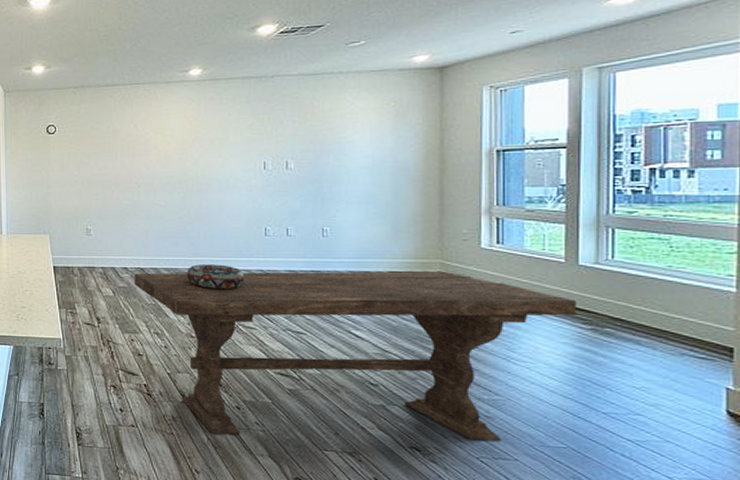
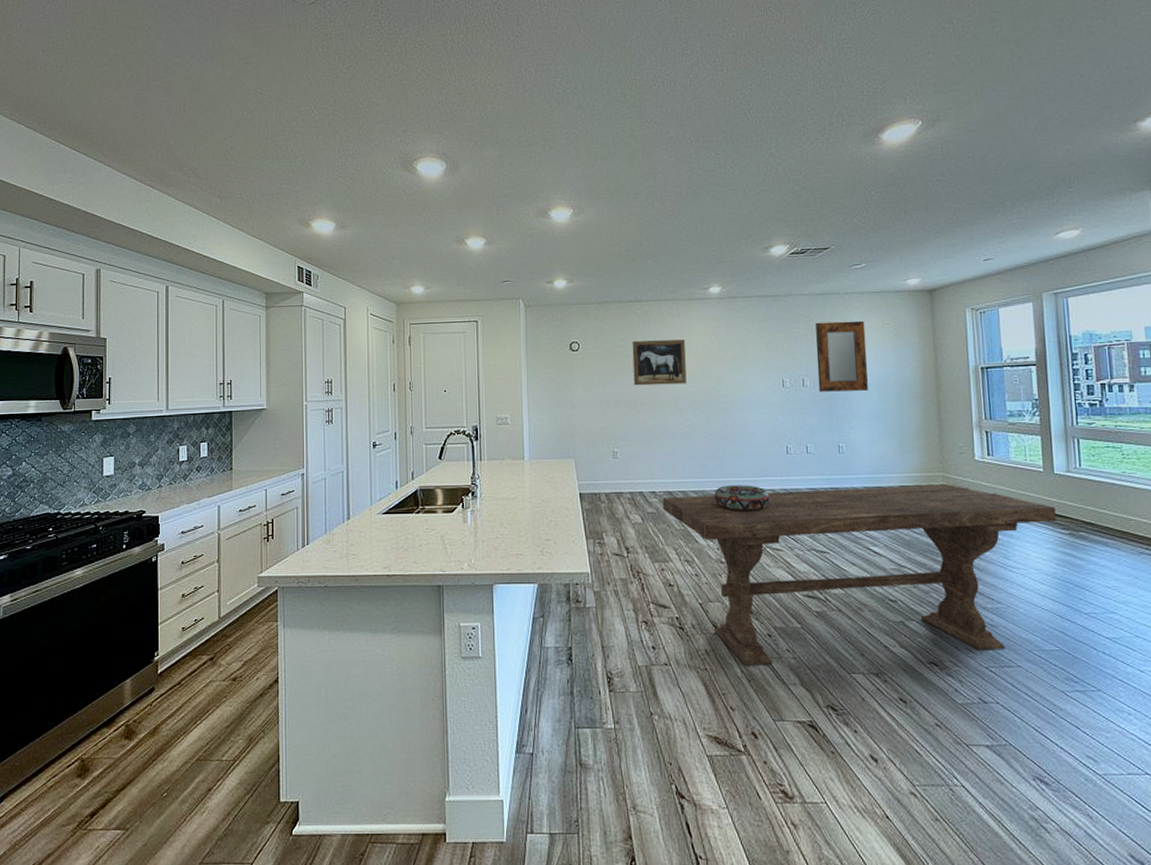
wall art: none [108,122,162,167] -> present [632,339,687,386]
home mirror: none [303,101,361,175] -> present [816,320,868,392]

